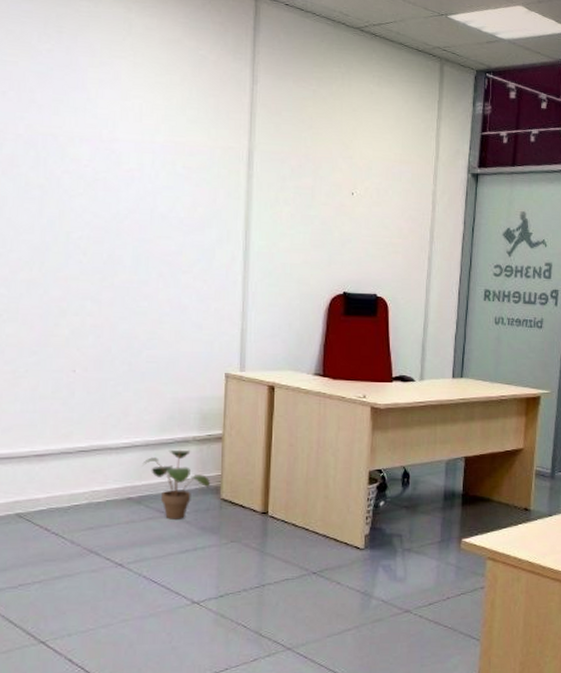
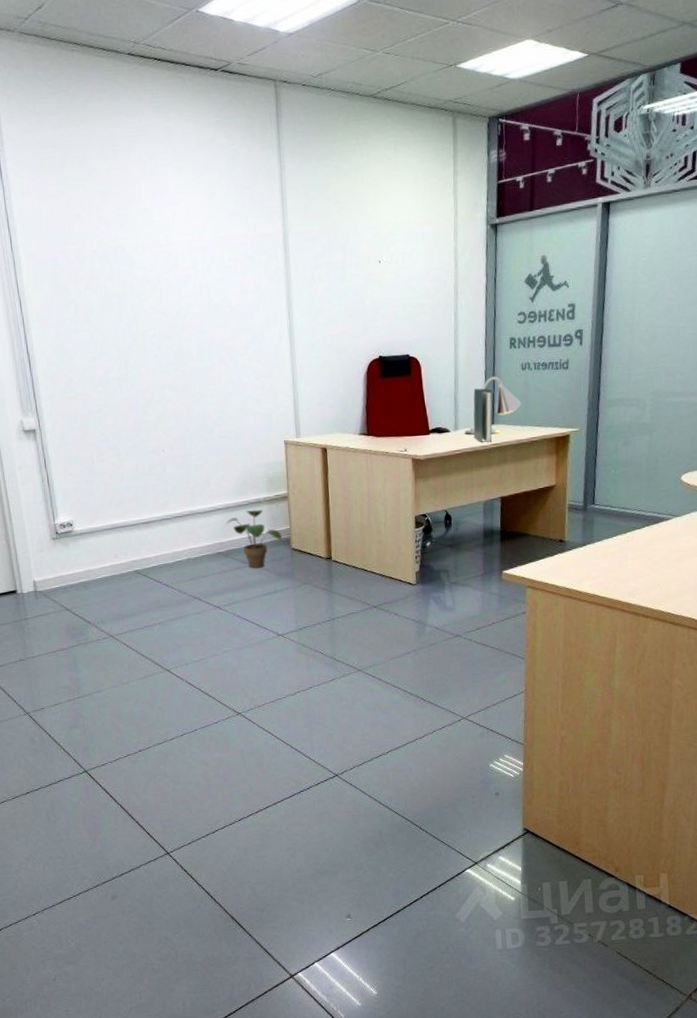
table lamp: none [431,327,492,388] -> present [465,376,521,435]
binder: none [439,338,463,397] -> present [473,388,493,443]

